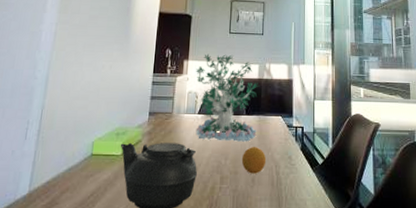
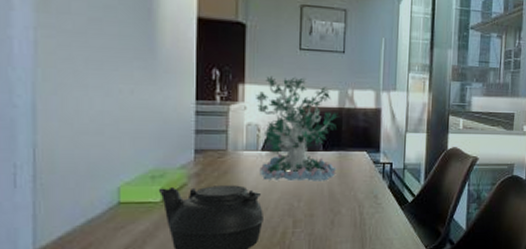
fruit: present [241,146,267,174] -> none [318,185,348,216]

